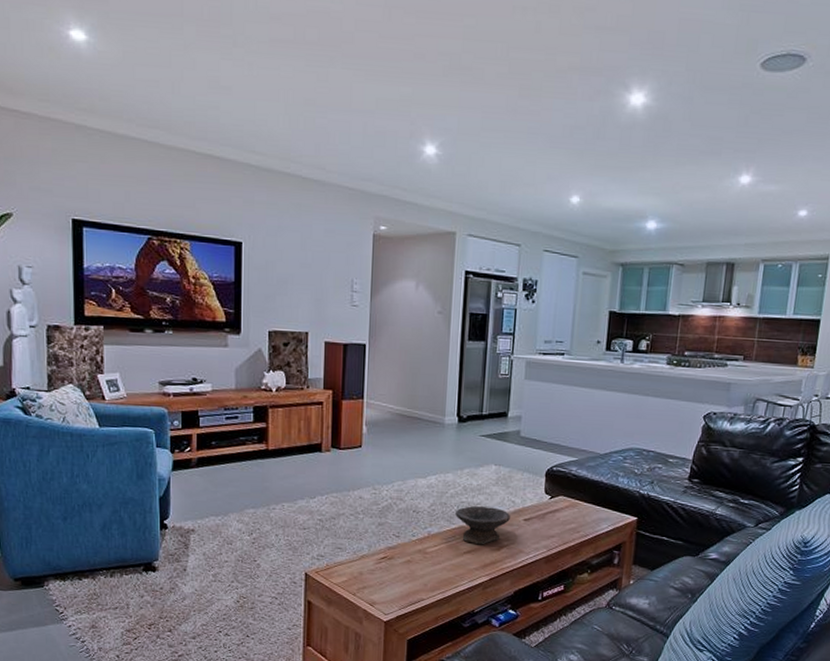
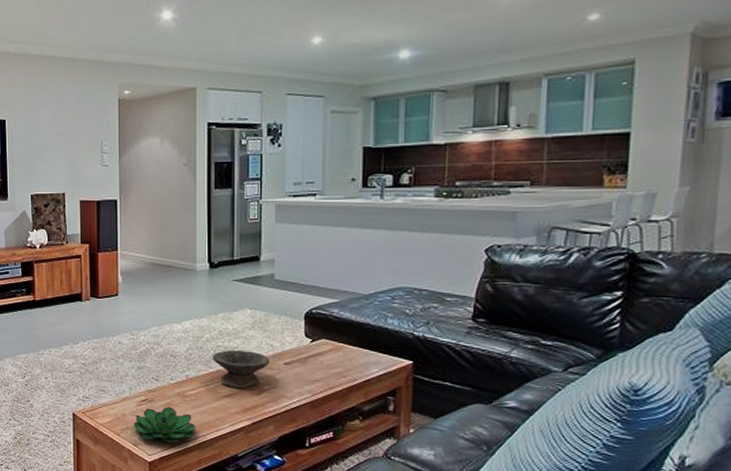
succulent plant: none [370,564,435,601] -> present [133,407,196,443]

